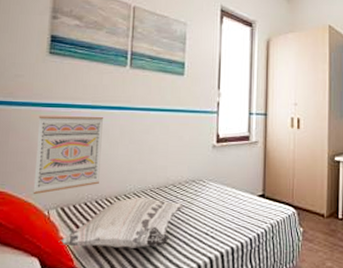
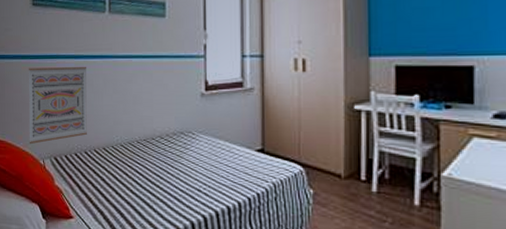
decorative pillow: present [58,197,185,248] -> none [54,149,174,201]

